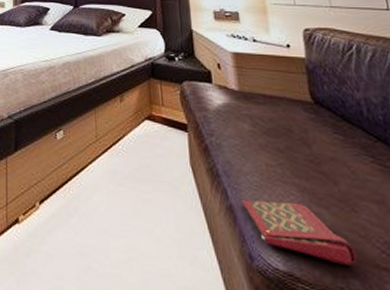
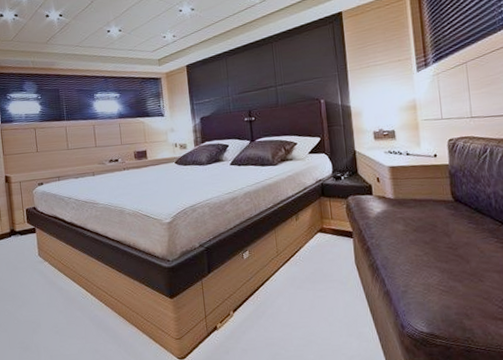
clutch bag: present [242,200,357,266] -> none [396,281,481,321]

